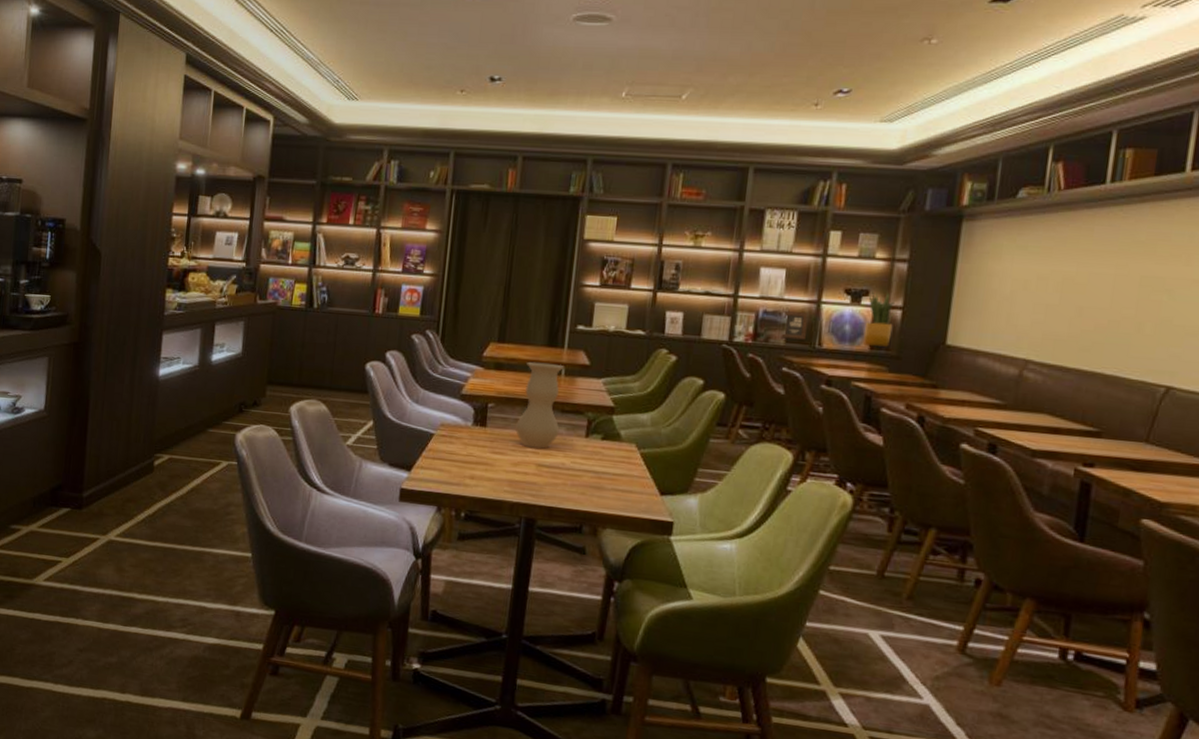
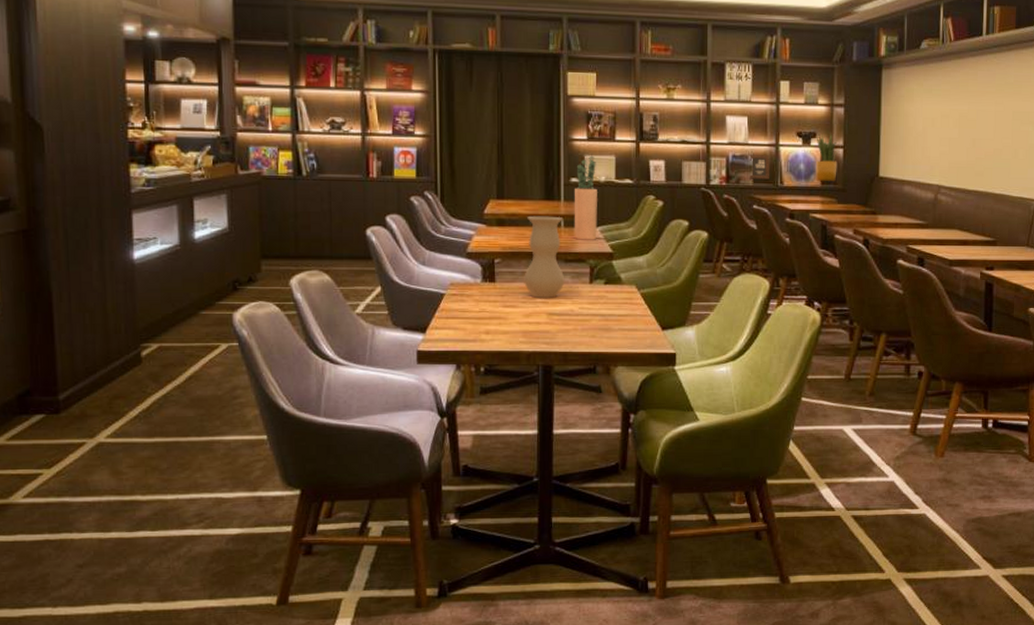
vase: none [574,300,607,392] -> present [574,153,597,240]

